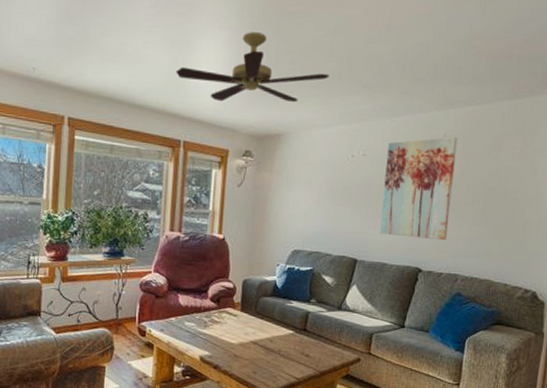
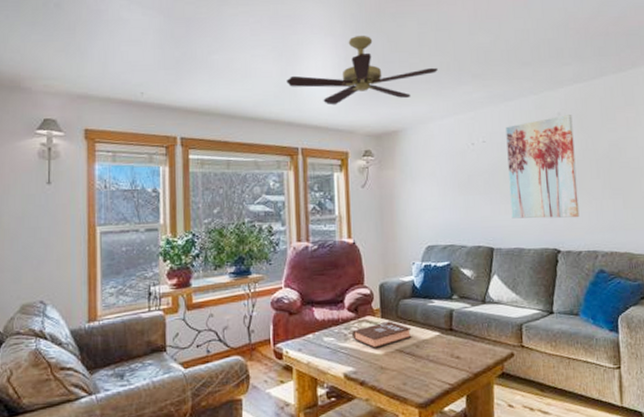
book: none [212,315,268,338] -> present [352,321,412,348]

